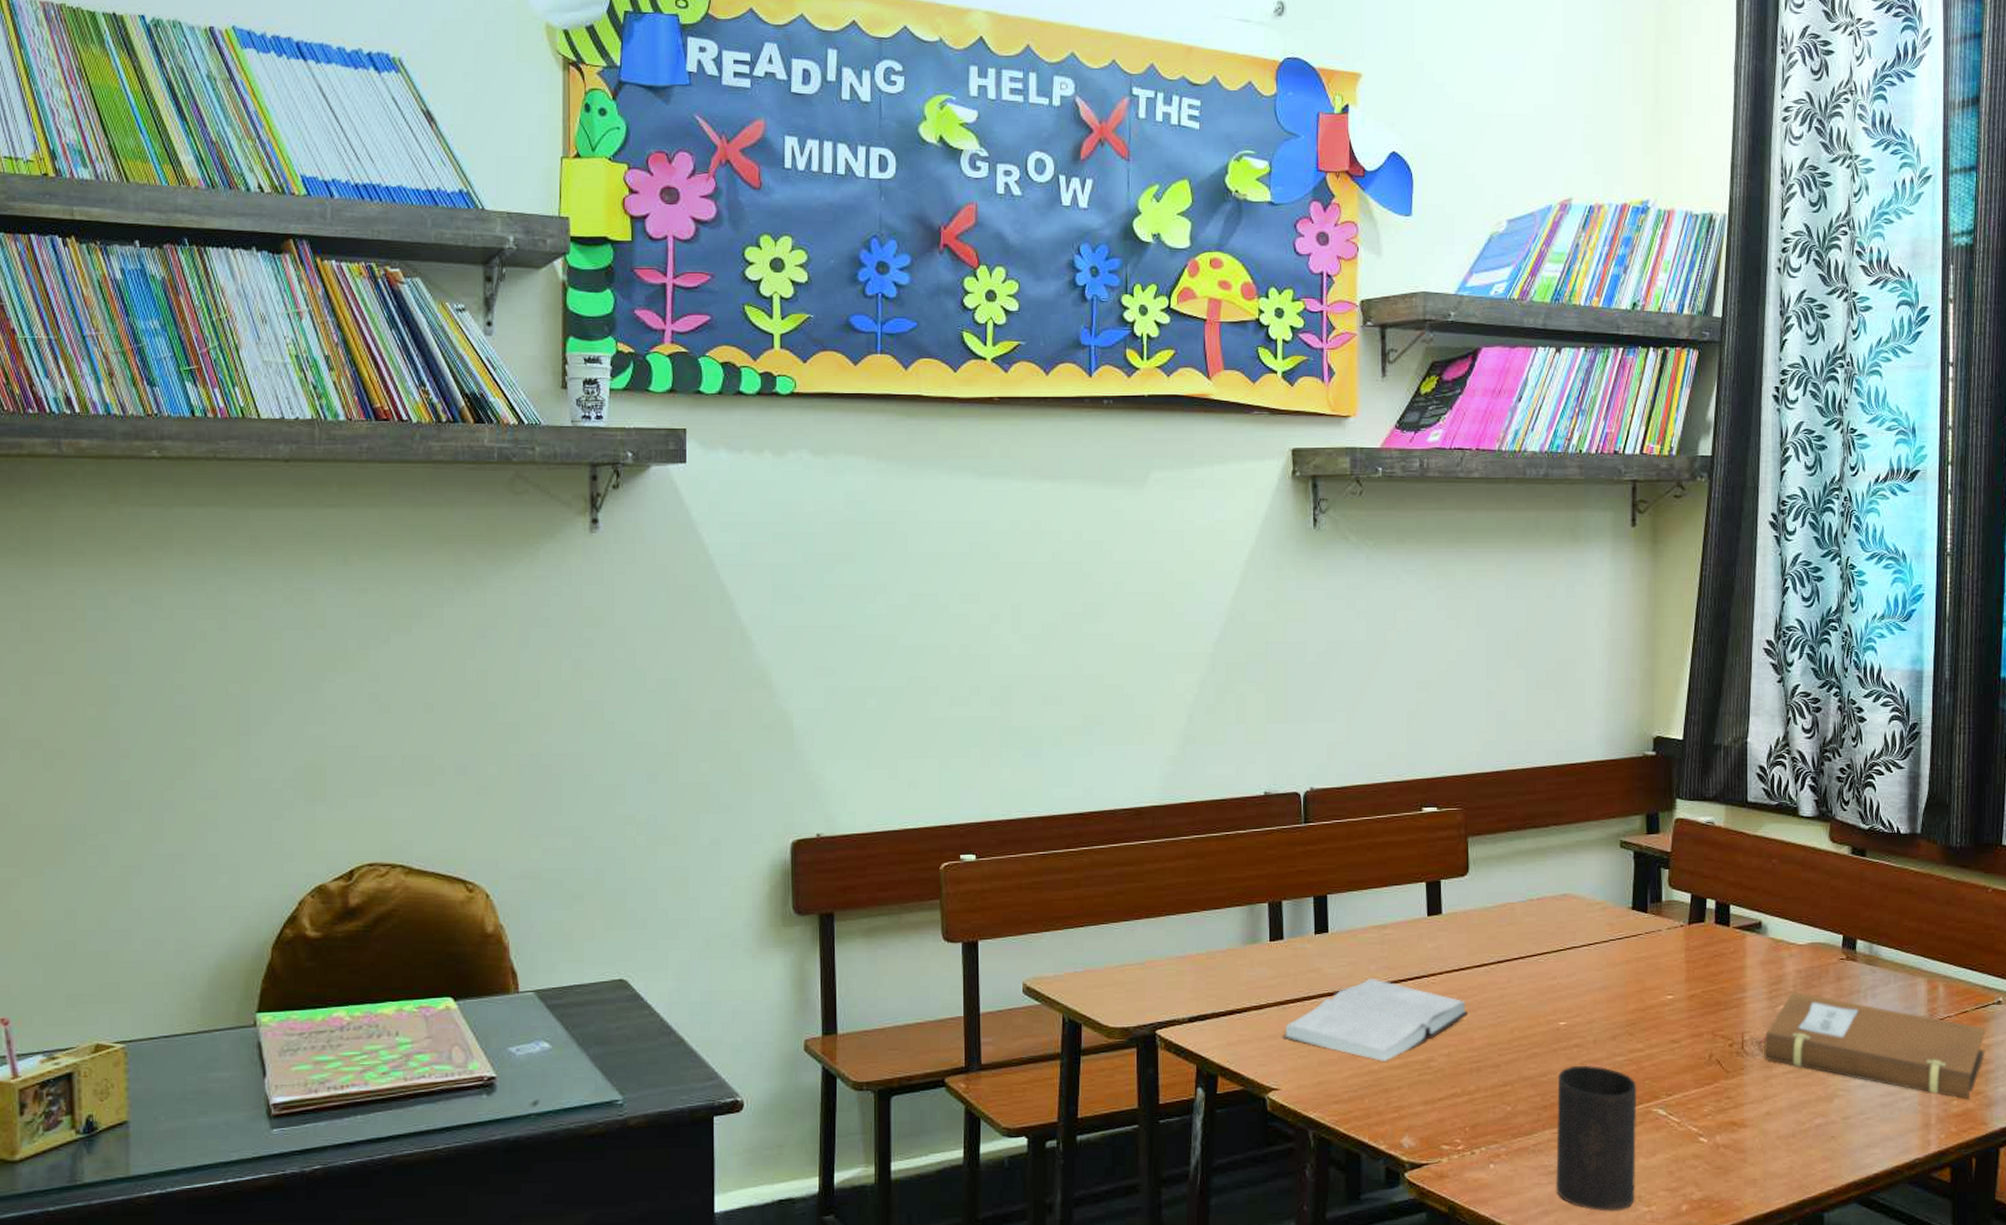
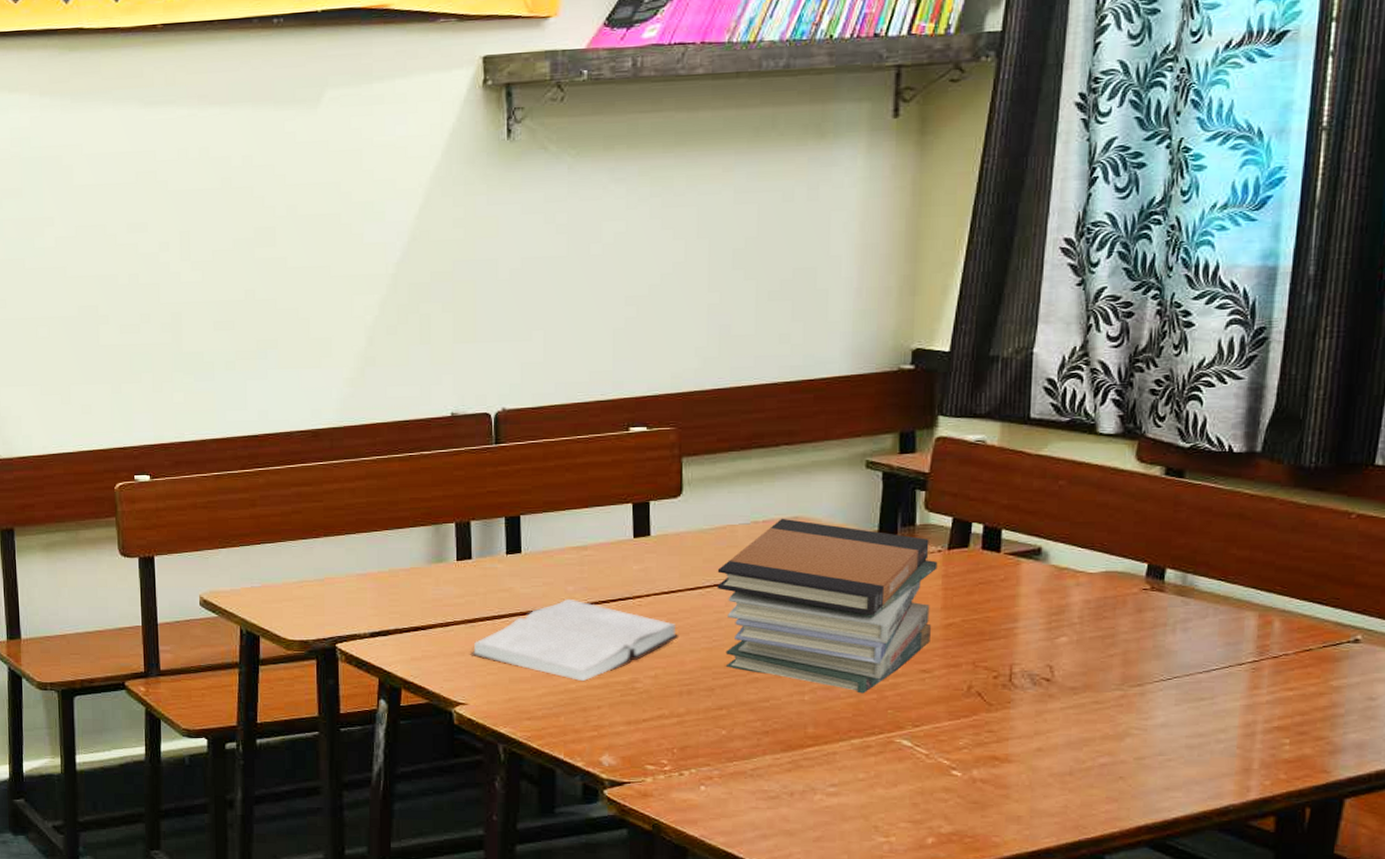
book stack: none [1500,895,1681,1065] -> present [717,518,938,694]
cup: present [1556,1065,1637,1212] -> none [777,692,877,840]
notebook: present [1759,991,1986,1100] -> none [1032,622,1336,745]

